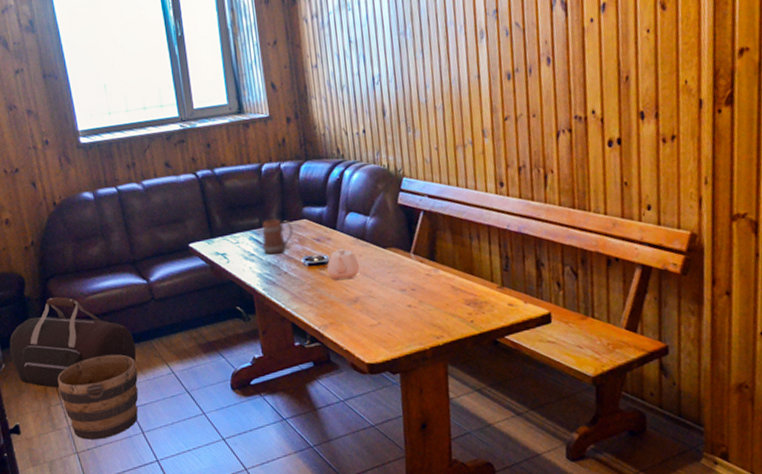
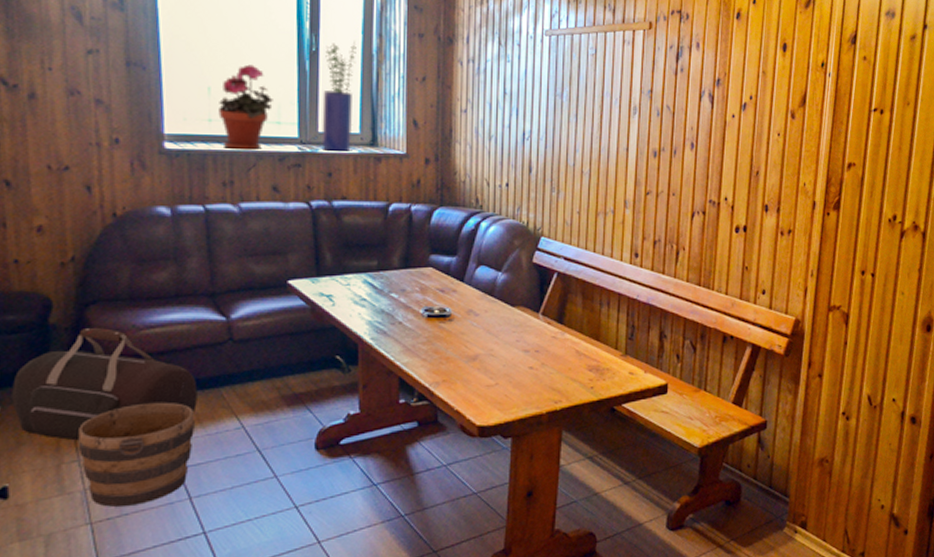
potted plant: none [114,58,155,136] -> present [218,64,273,151]
vase: none [189,19,222,125] -> present [321,41,357,152]
beer mug: present [262,218,294,255] -> none [377,262,416,301]
teapot: present [326,247,360,280] -> none [447,301,484,336]

